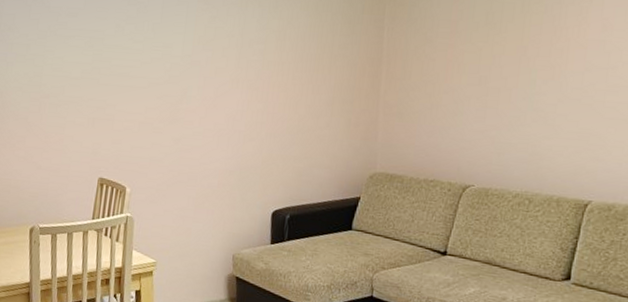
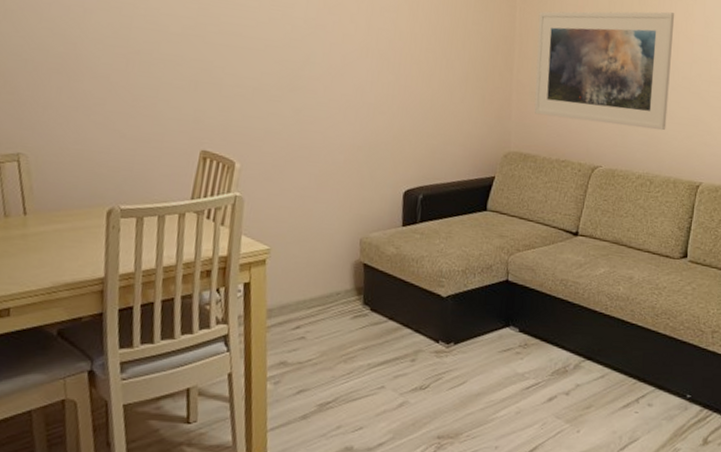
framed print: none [401,18,565,147] -> present [534,11,675,131]

